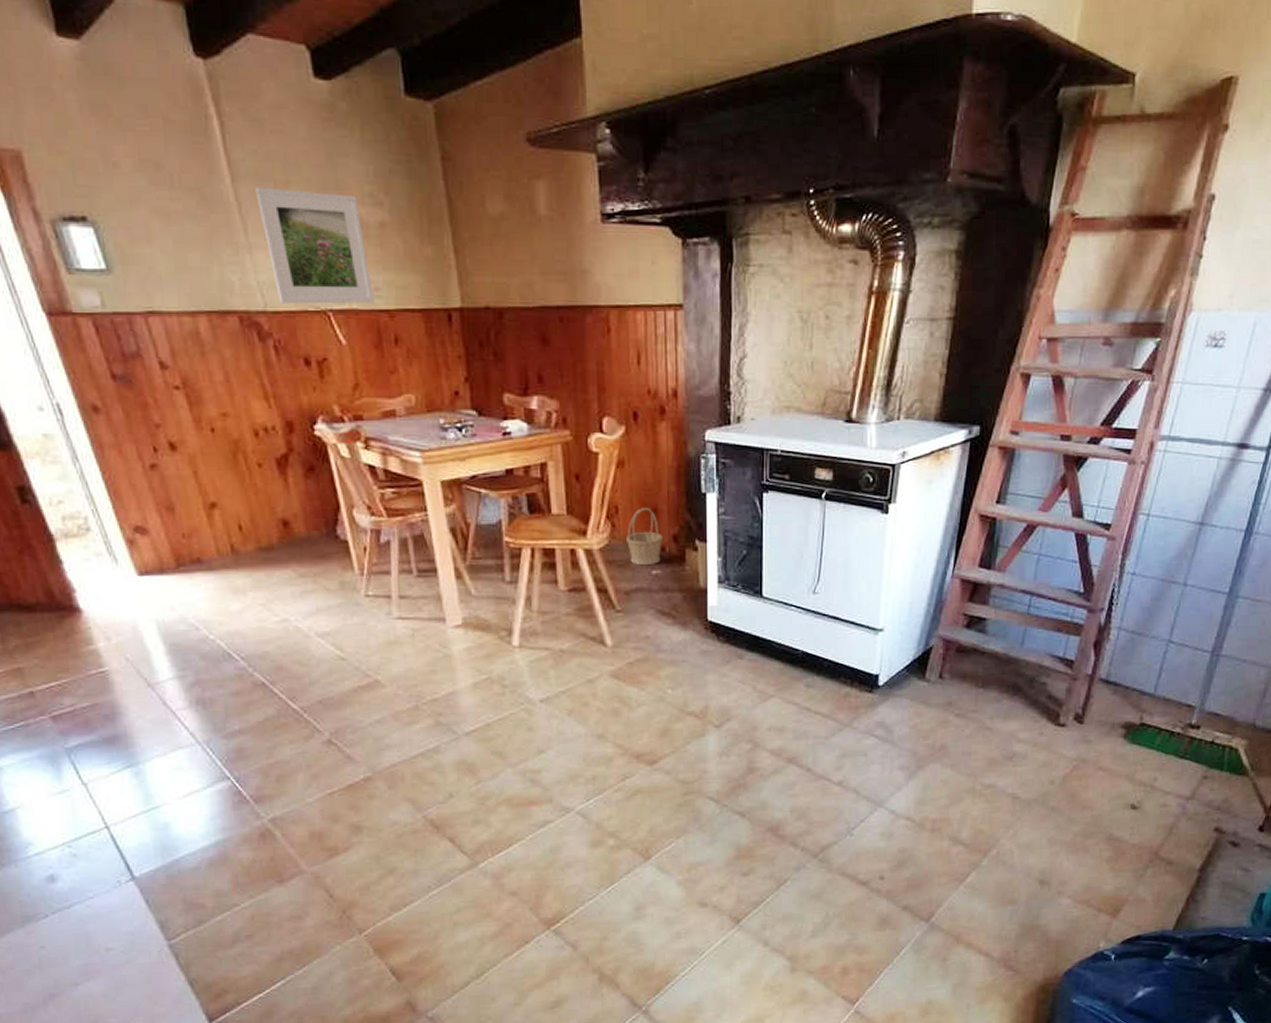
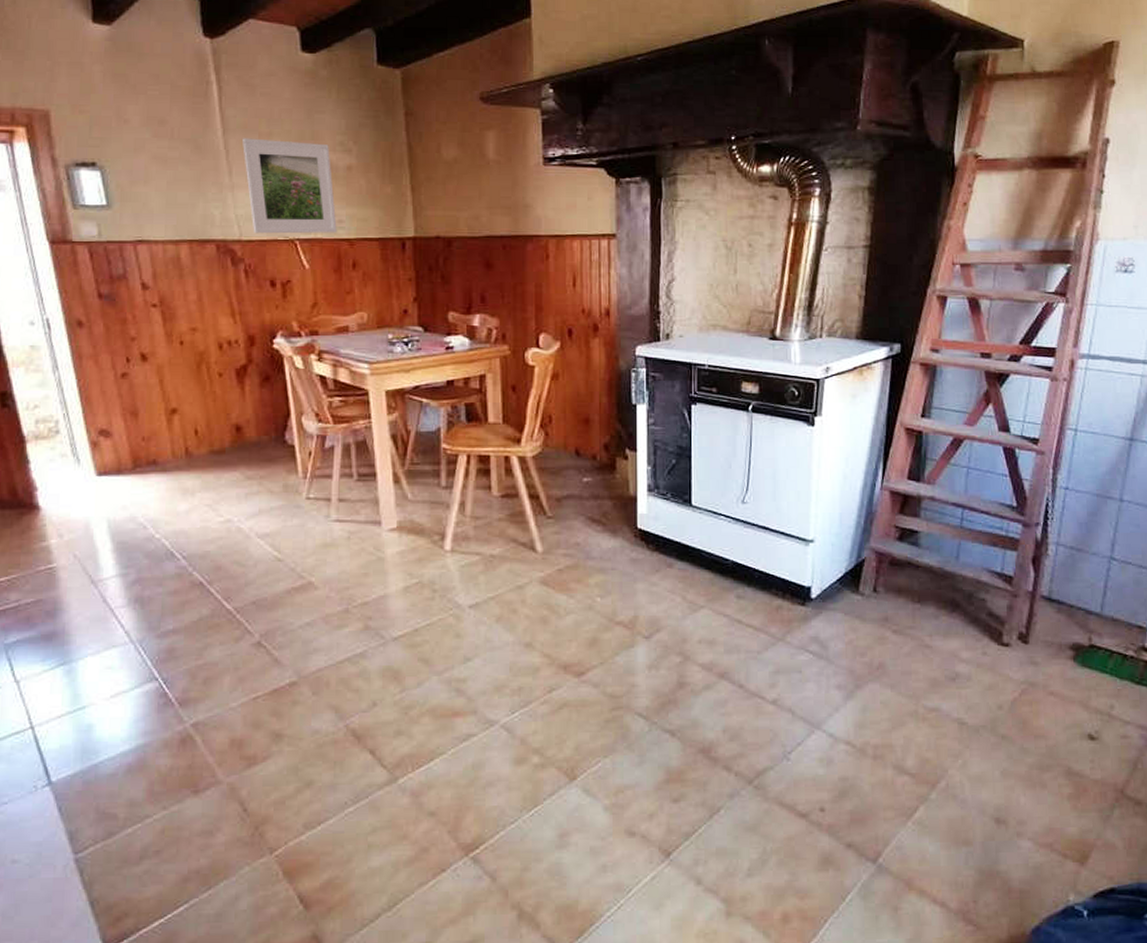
basket: present [625,508,663,566] -> none [558,418,594,473]

